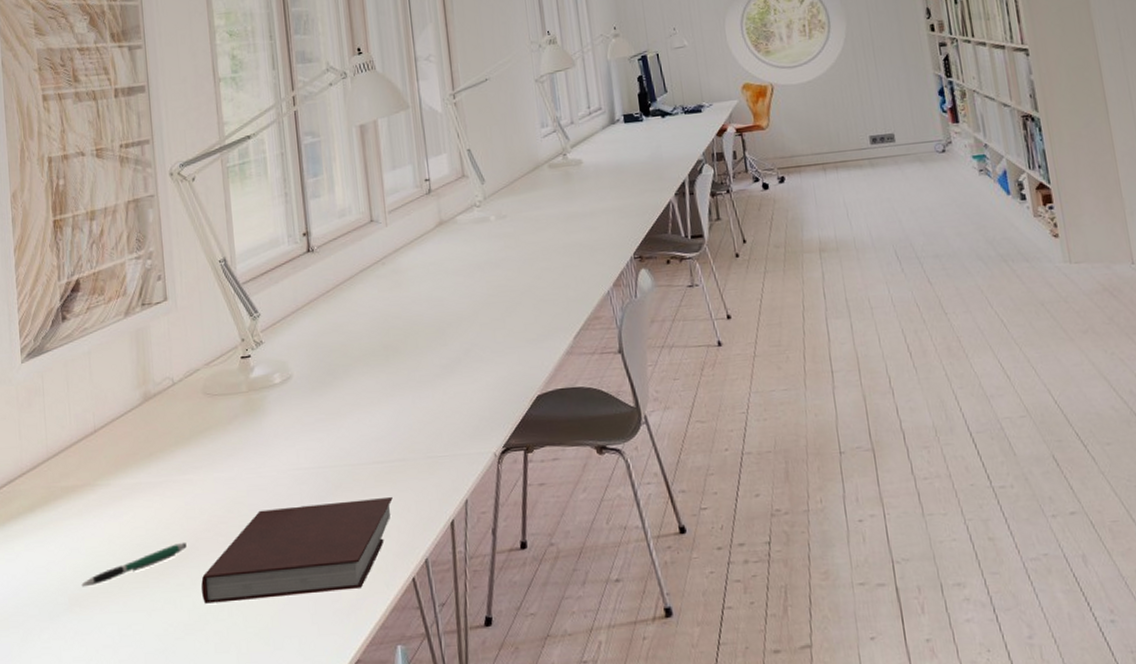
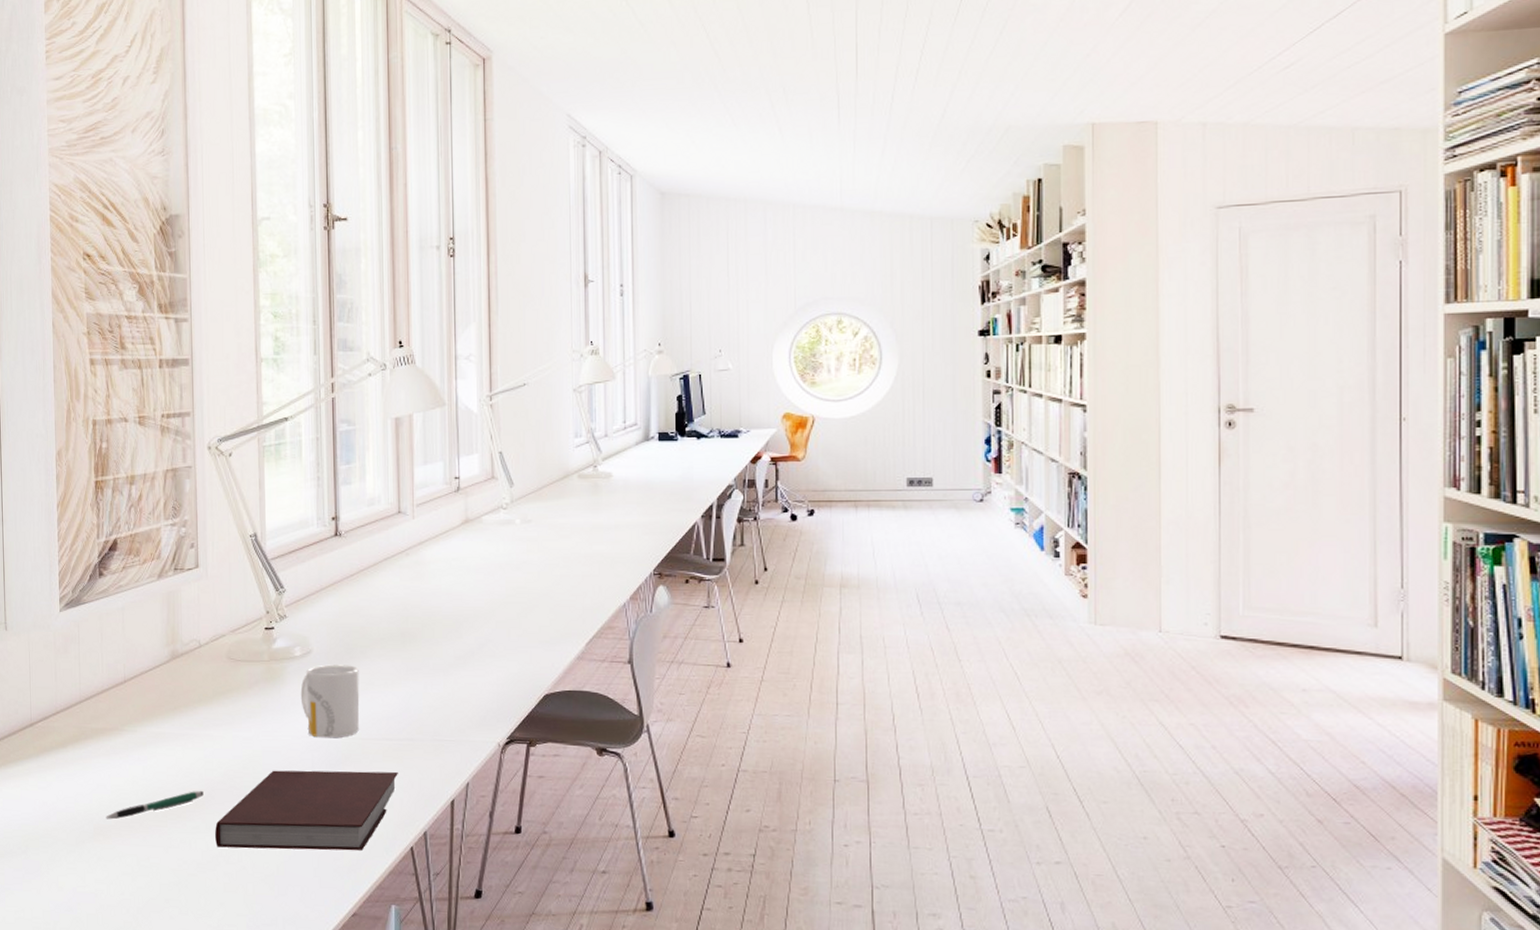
mug: none [283,387,348,469] -> present [300,664,360,738]

